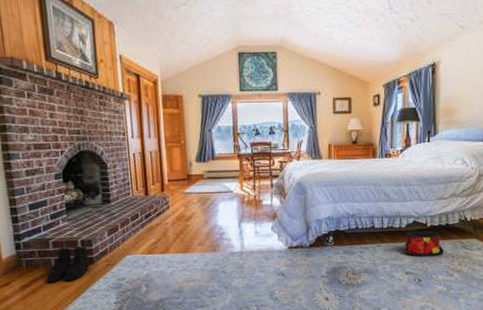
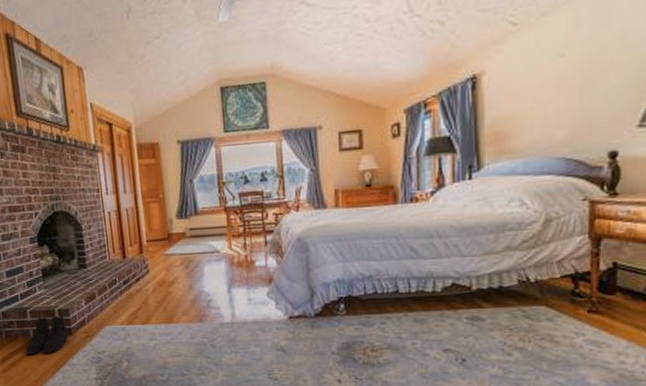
bag: present [405,230,444,257] -> none [441,295,497,330]

